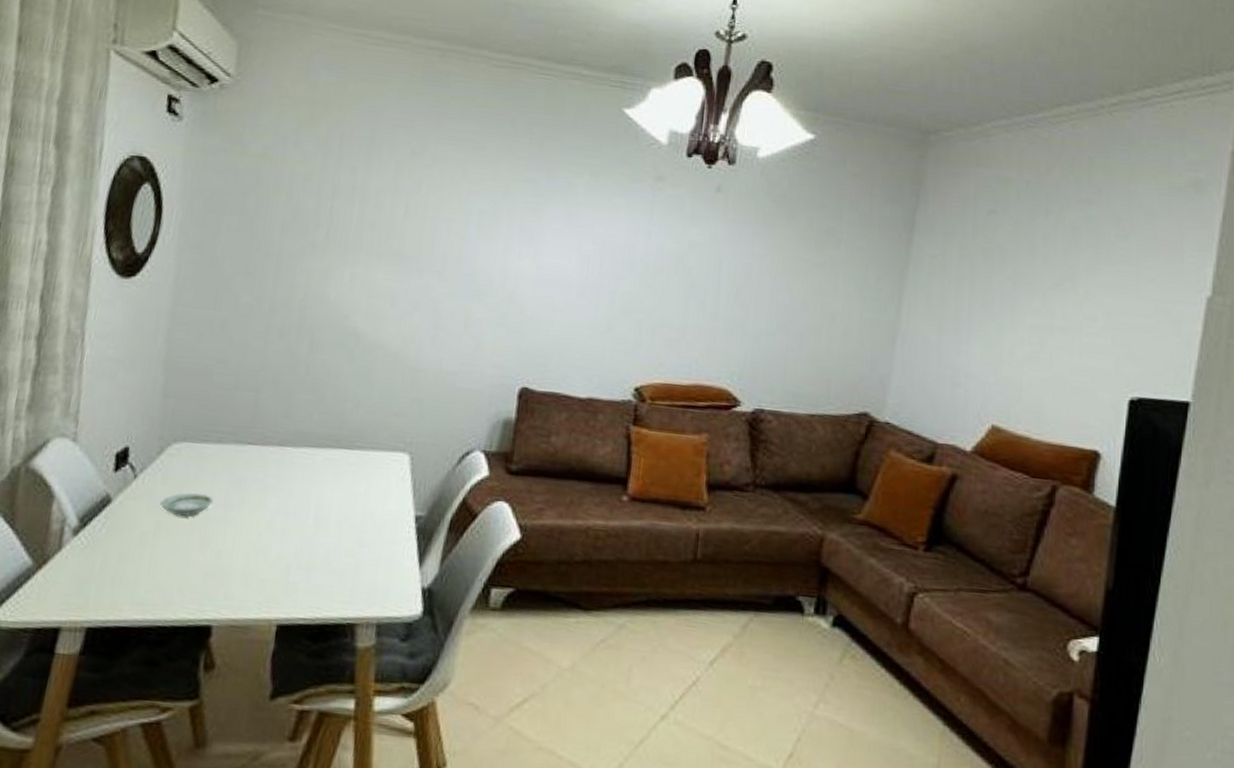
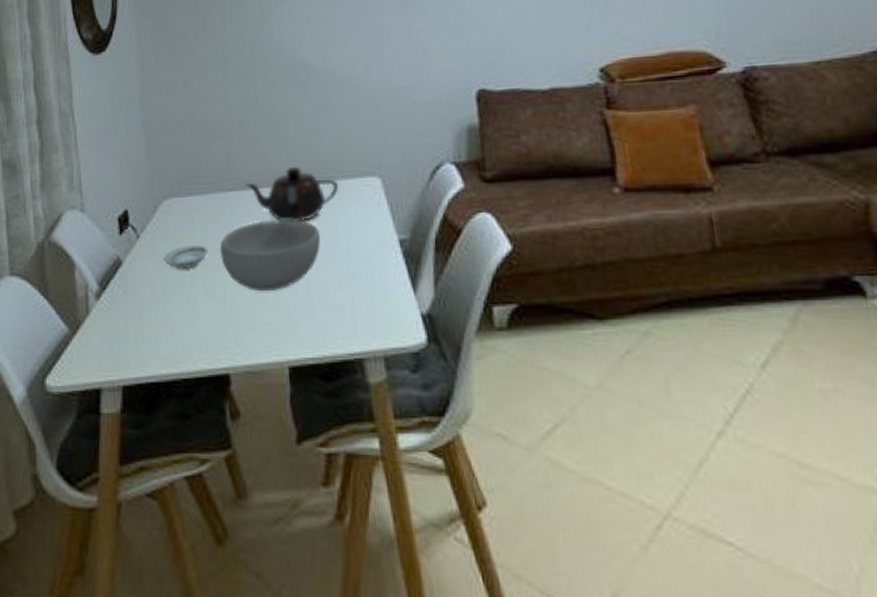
bowl: none [225,479,337,549] -> present [220,219,321,292]
teapot: none [267,430,366,486] -> present [245,166,338,222]

